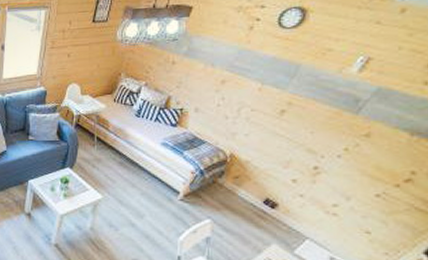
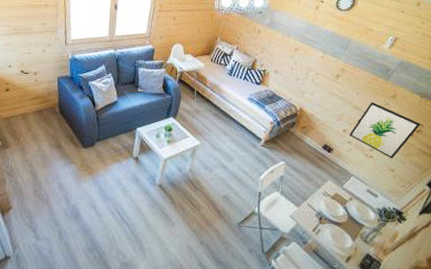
wall art: none [301,143,412,217] -> present [349,102,421,159]

